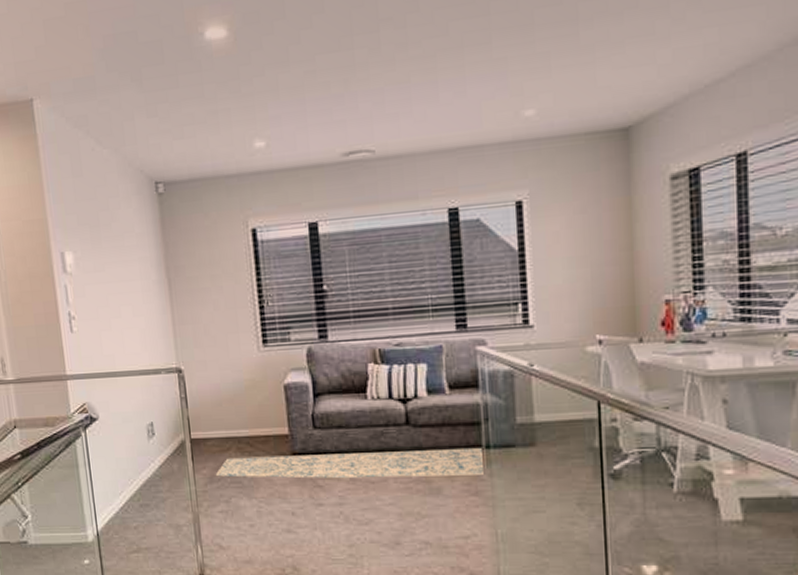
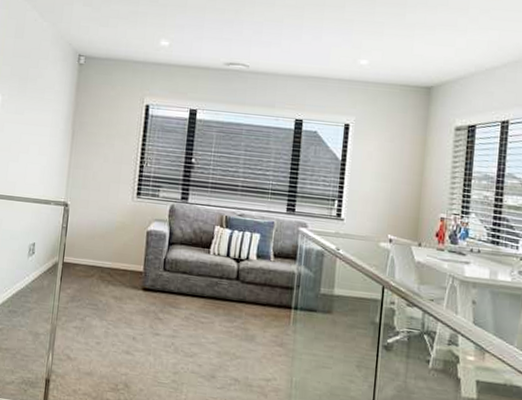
rug: present [215,447,485,479] -> none [77,283,294,330]

